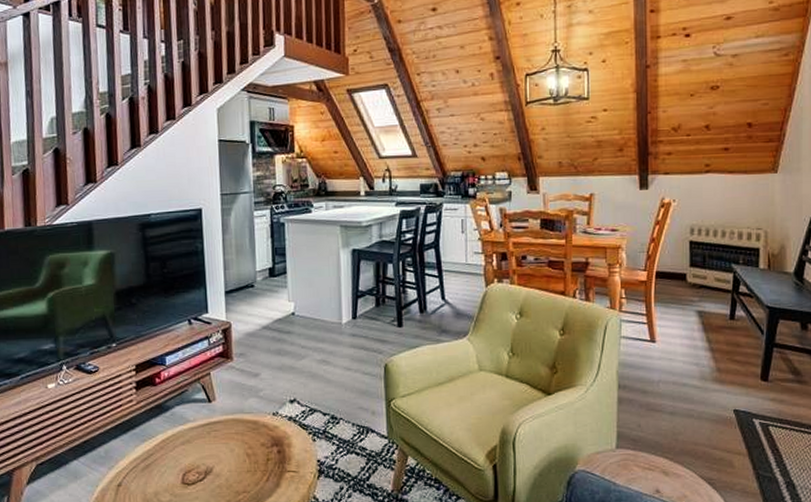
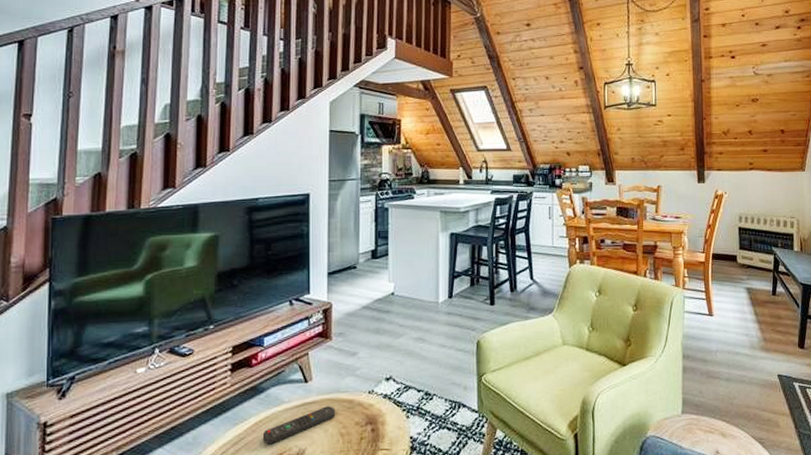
remote control: none [170,426,241,461] -> present [262,406,336,445]

